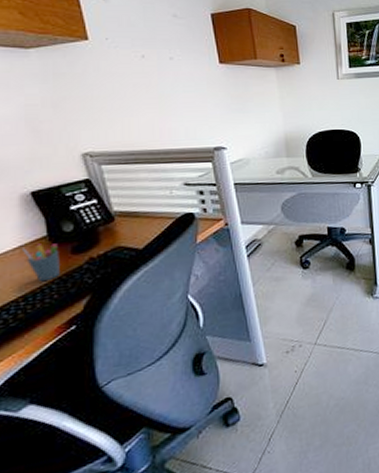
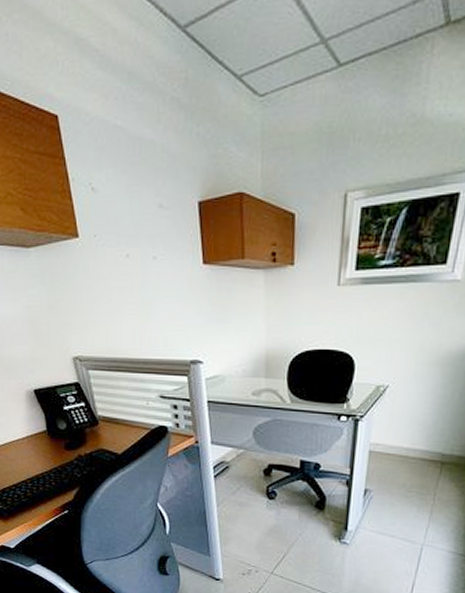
pen holder: present [23,243,60,282] -> none [29,436,56,470]

